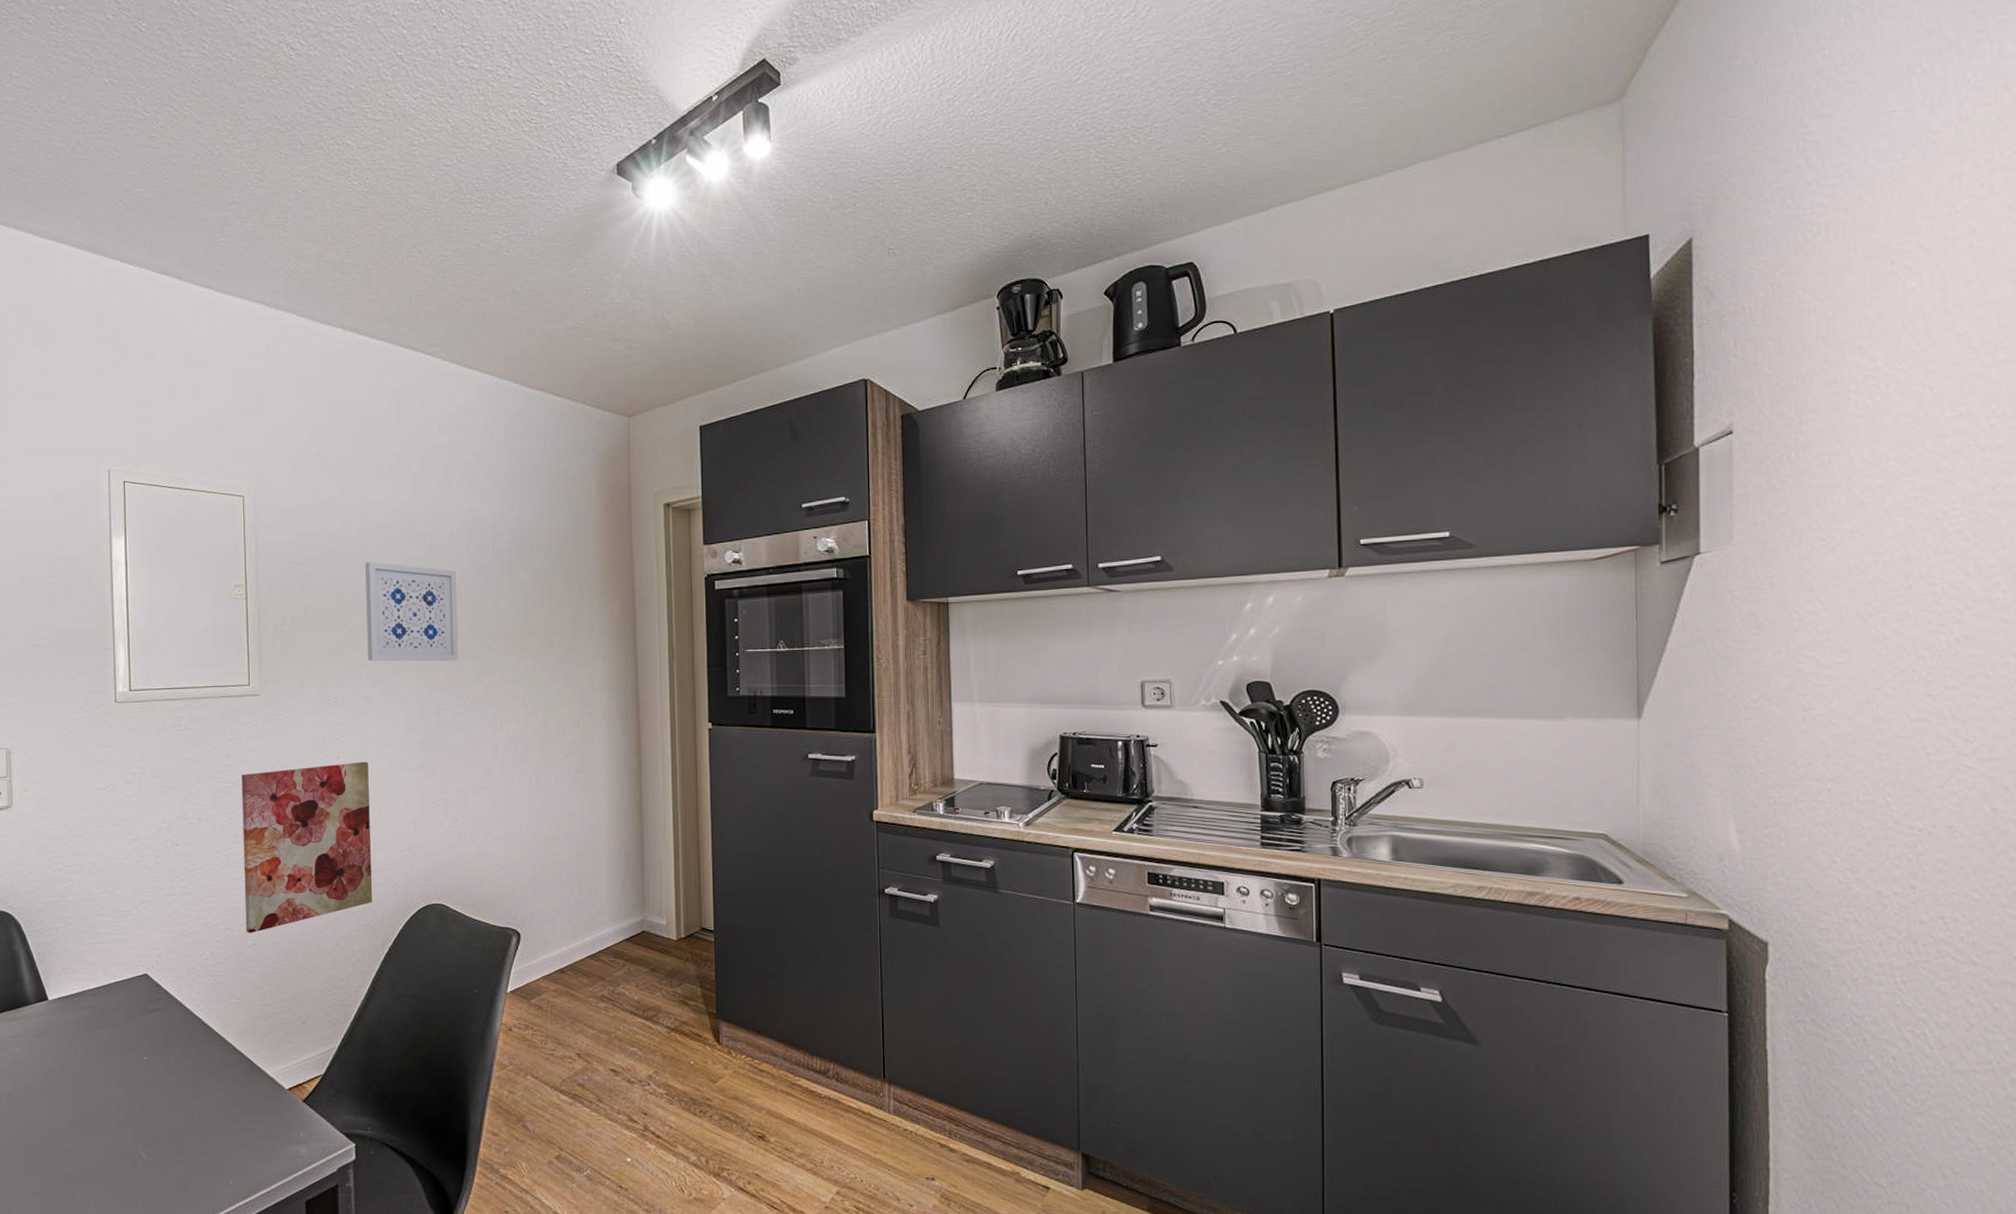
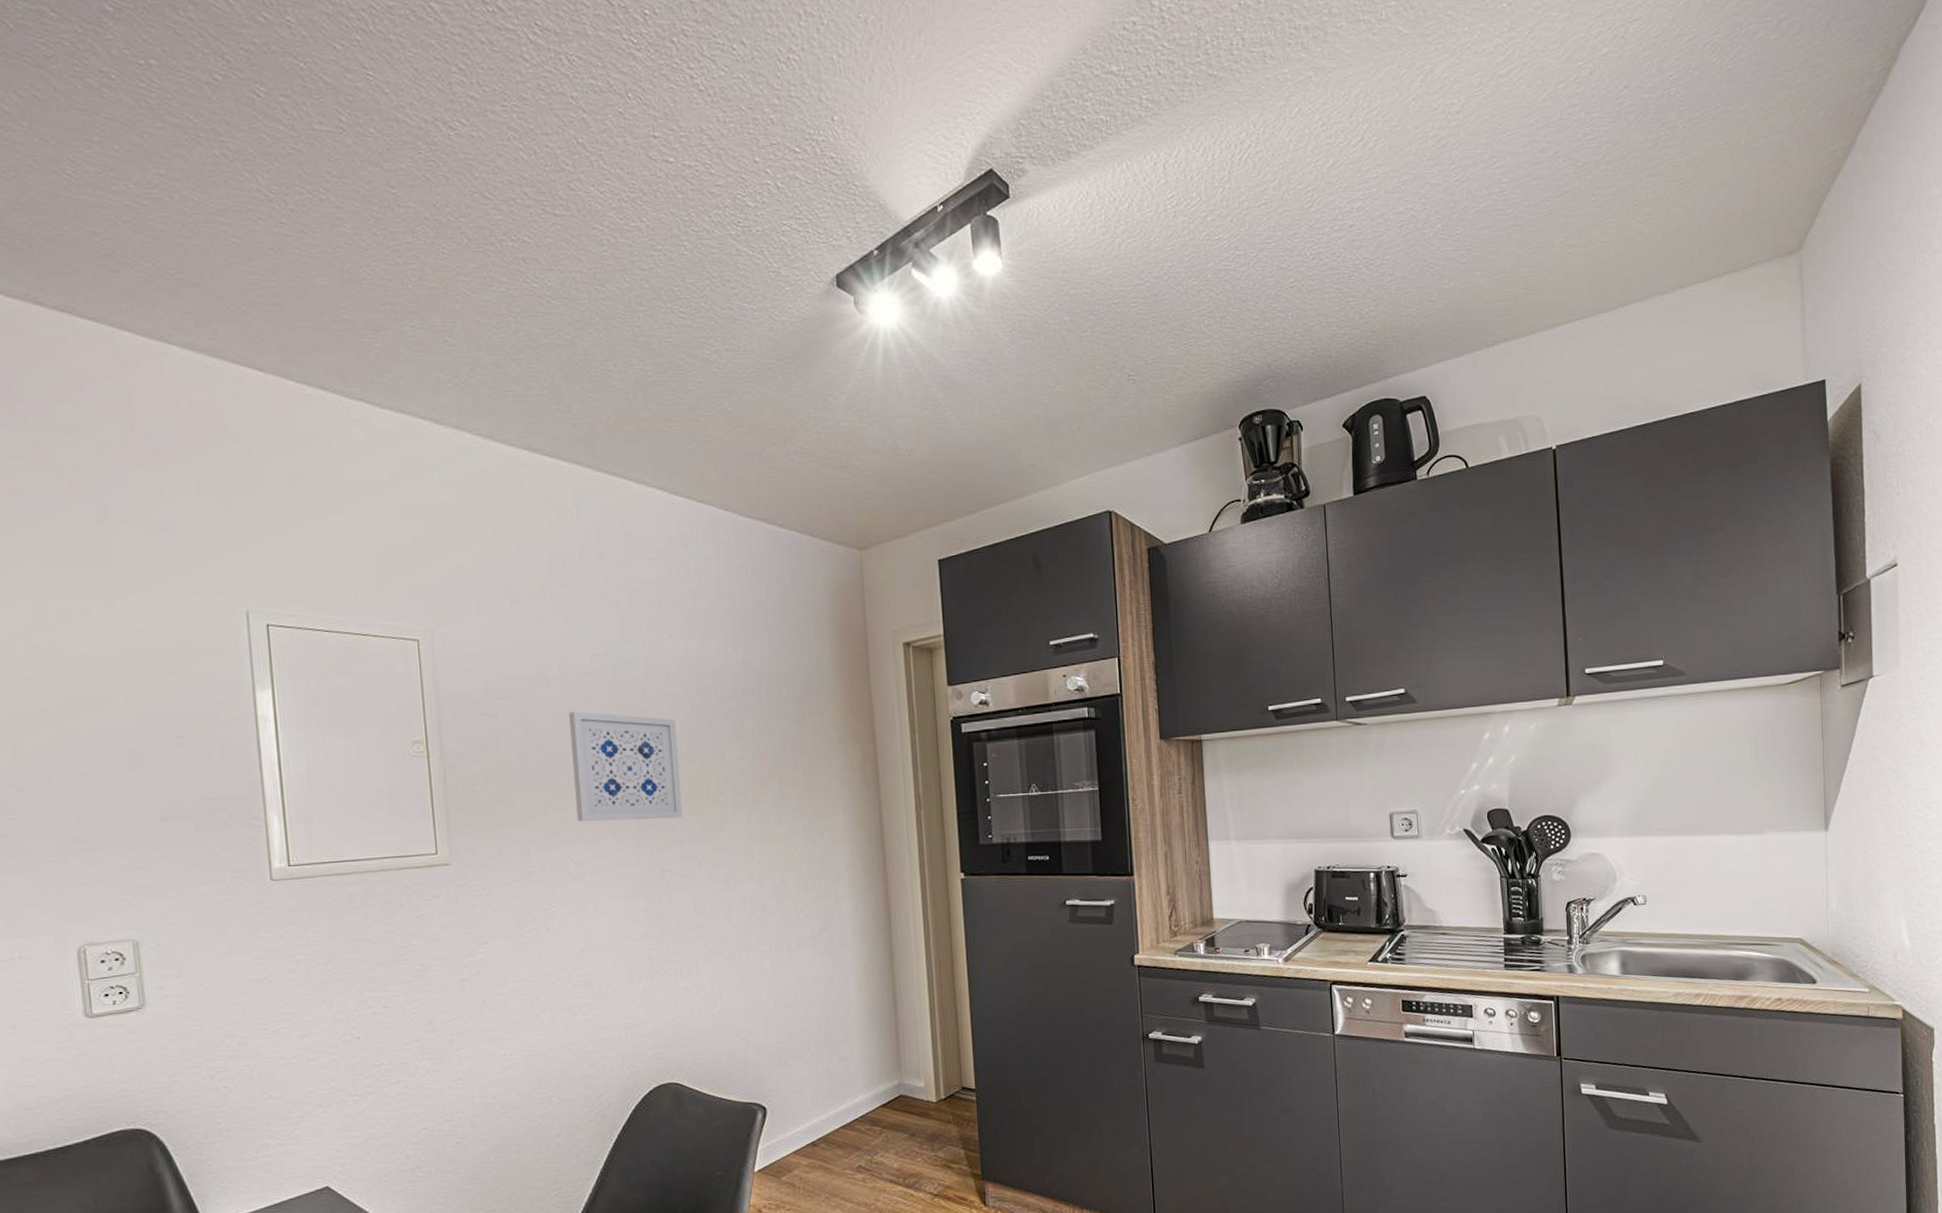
wall art: present [241,761,373,934] -> none [433,932,597,1132]

